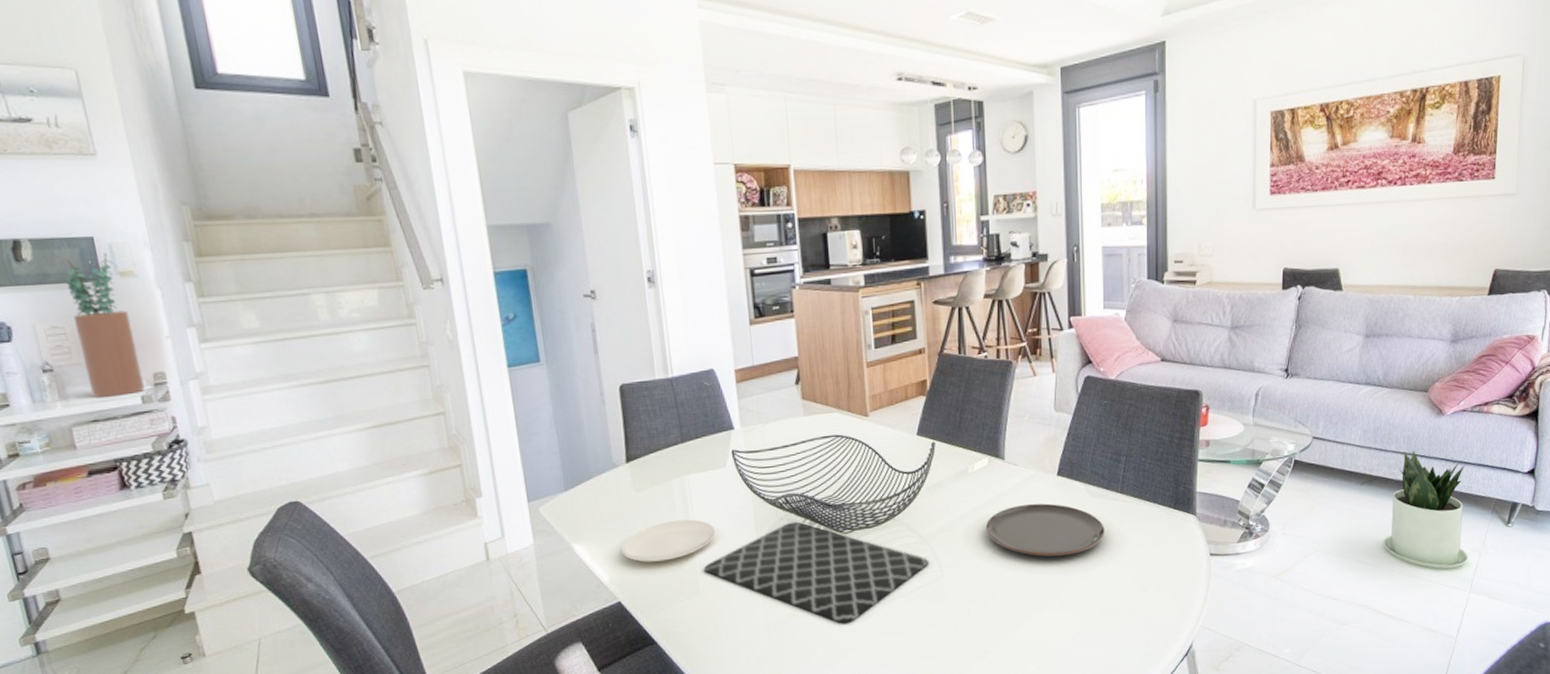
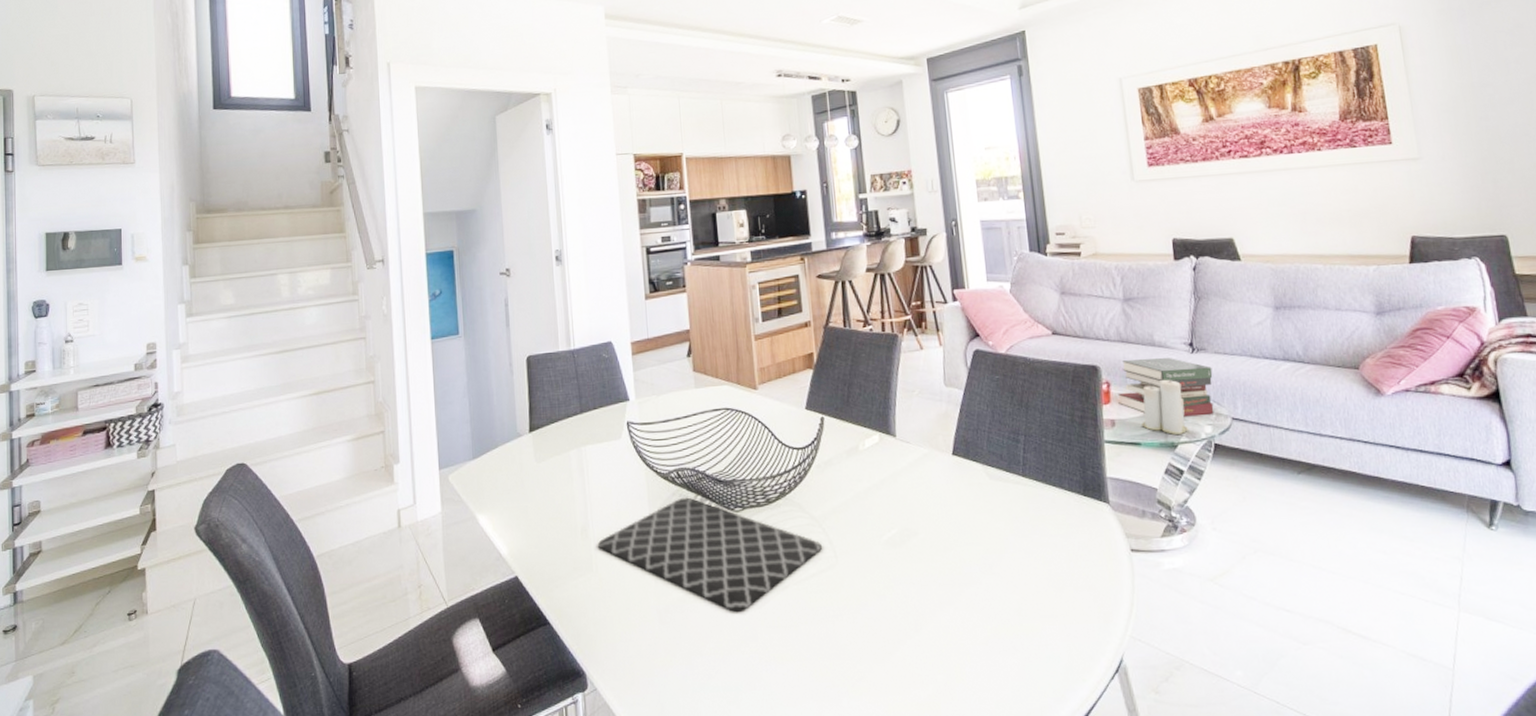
vase: present [66,252,145,399] -> none [95,241,138,366]
plate: present [621,519,716,563] -> none [520,491,610,536]
plate: present [985,503,1104,557] -> none [880,485,1009,546]
books: none [1215,383,1302,437] -> present [1117,358,1214,417]
candle: none [1233,399,1274,453] -> present [1142,376,1189,435]
planter: present [1383,451,1469,569] -> none [1336,436,1449,580]

